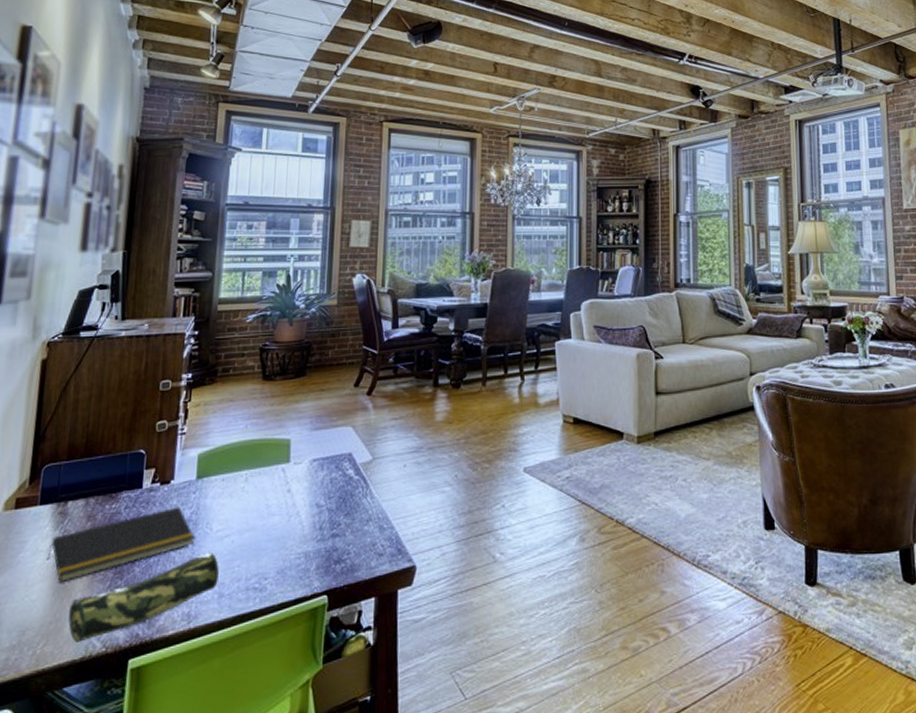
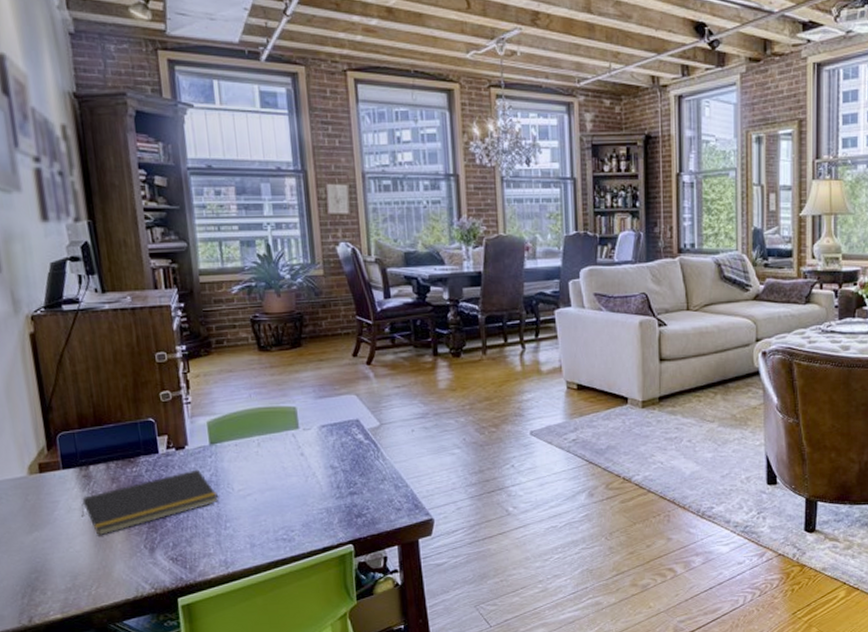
pencil case: present [68,553,219,642] -> none [113,509,248,585]

